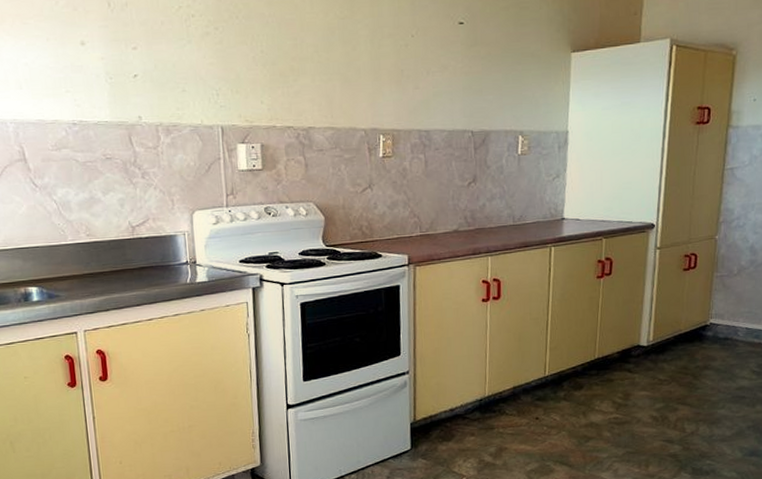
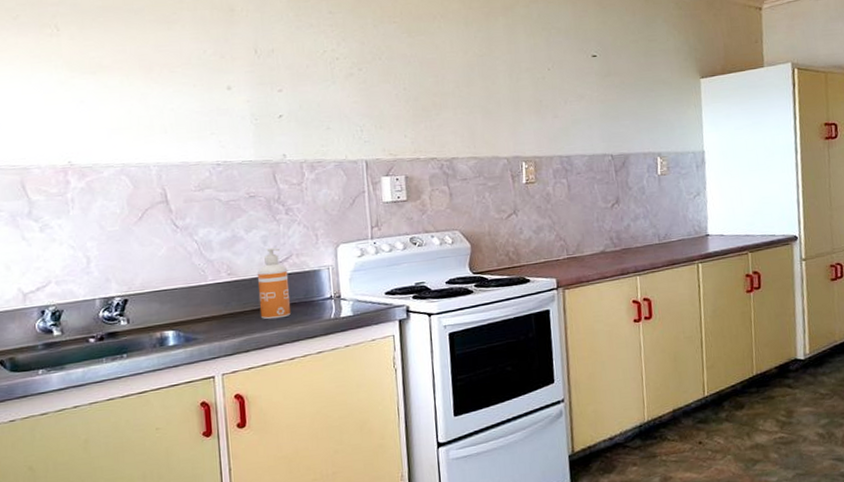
soap dispenser: none [115,210,149,281] -> present [257,247,292,320]

